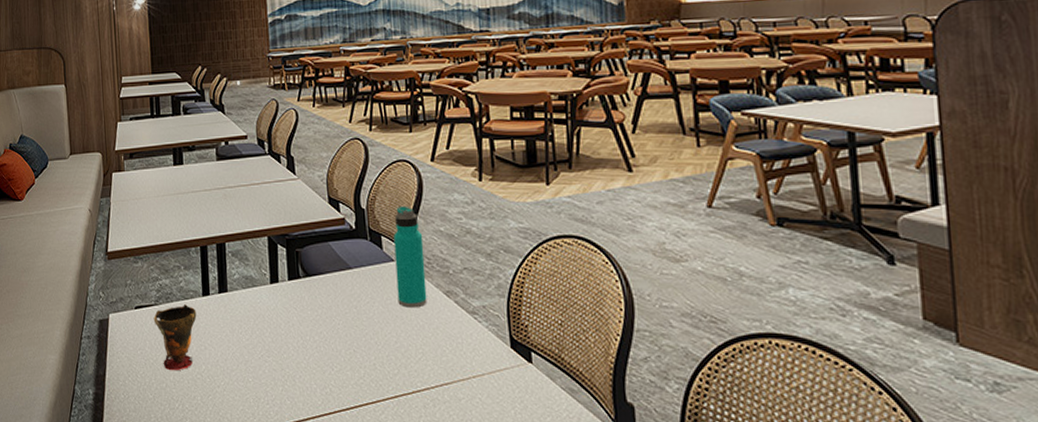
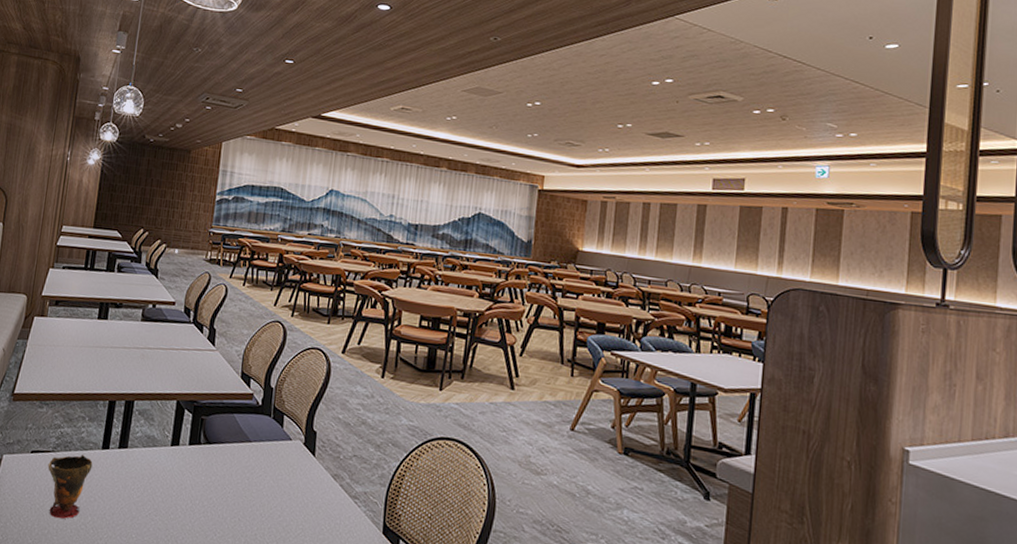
water bottle: present [393,205,427,308] -> none [288,389,322,487]

